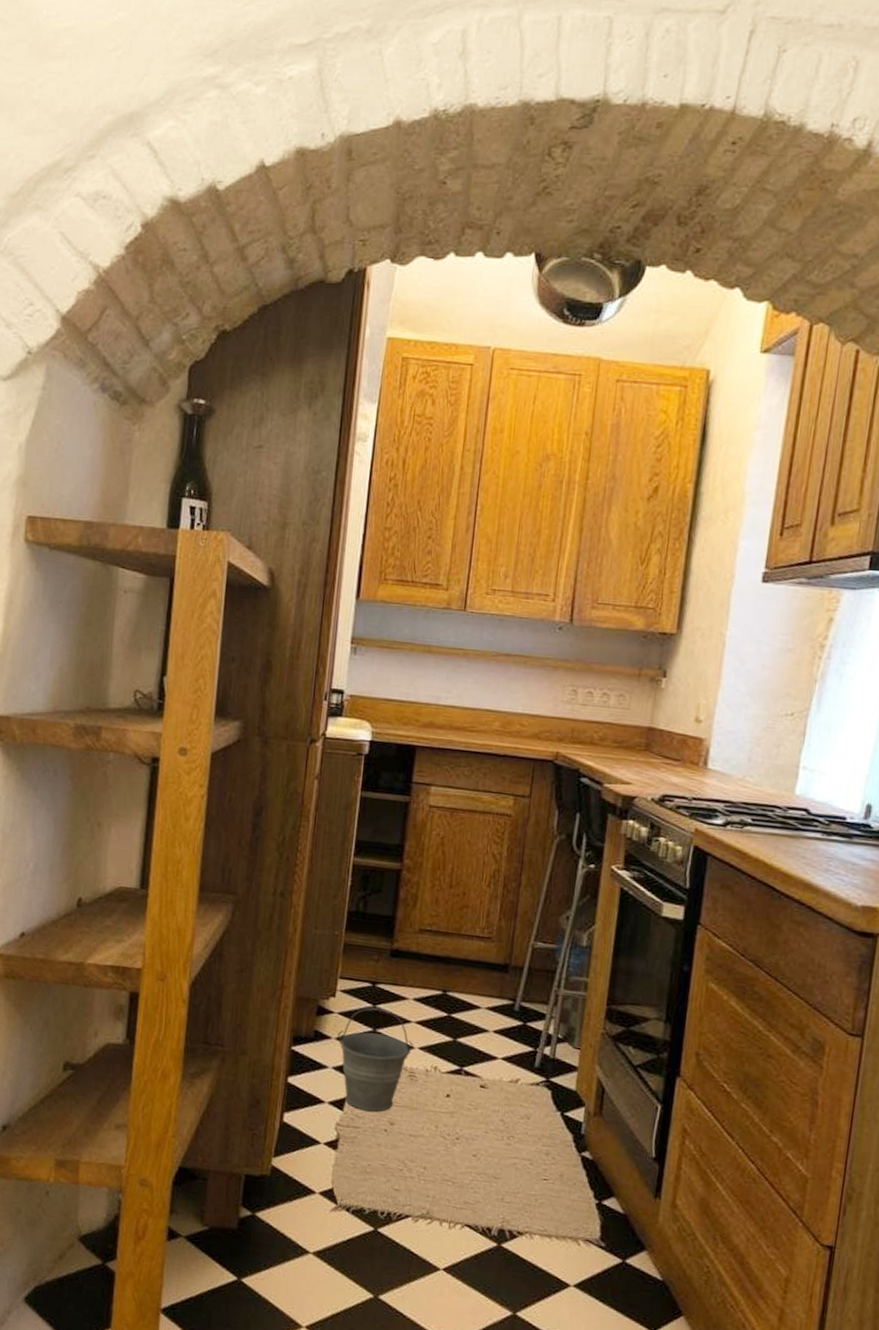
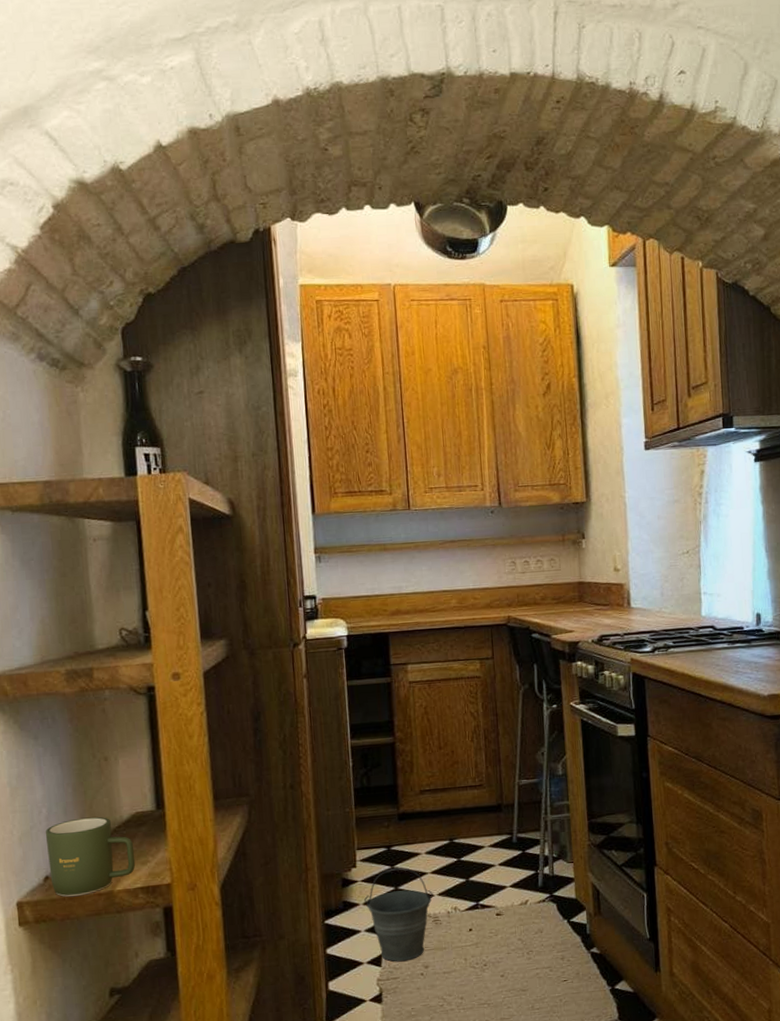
mug: none [26,880,112,962] -> present [46,816,136,898]

